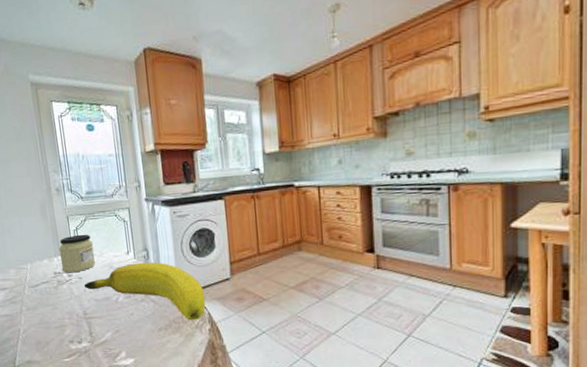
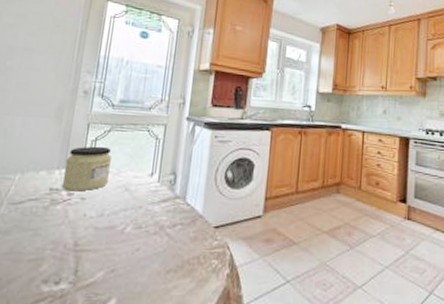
fruit: present [84,262,206,321] -> none [85,187,231,262]

